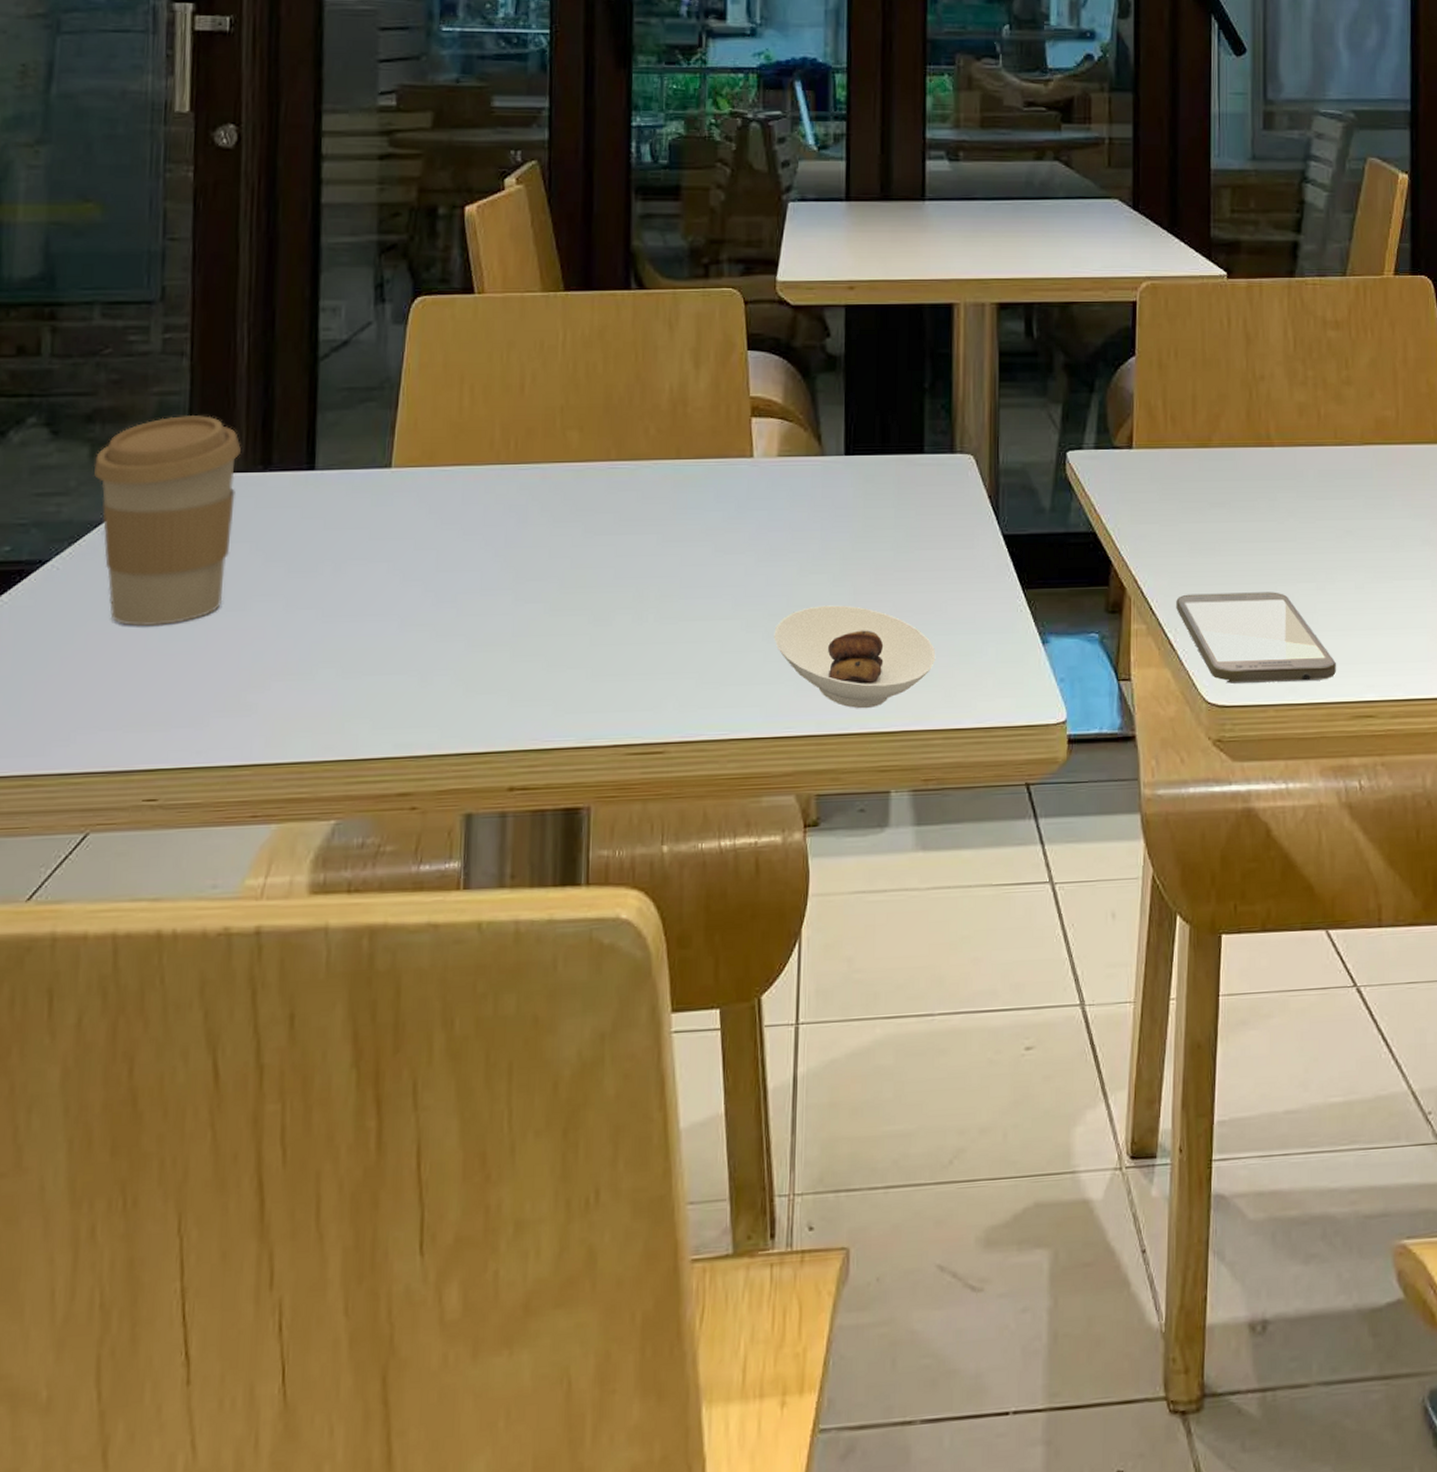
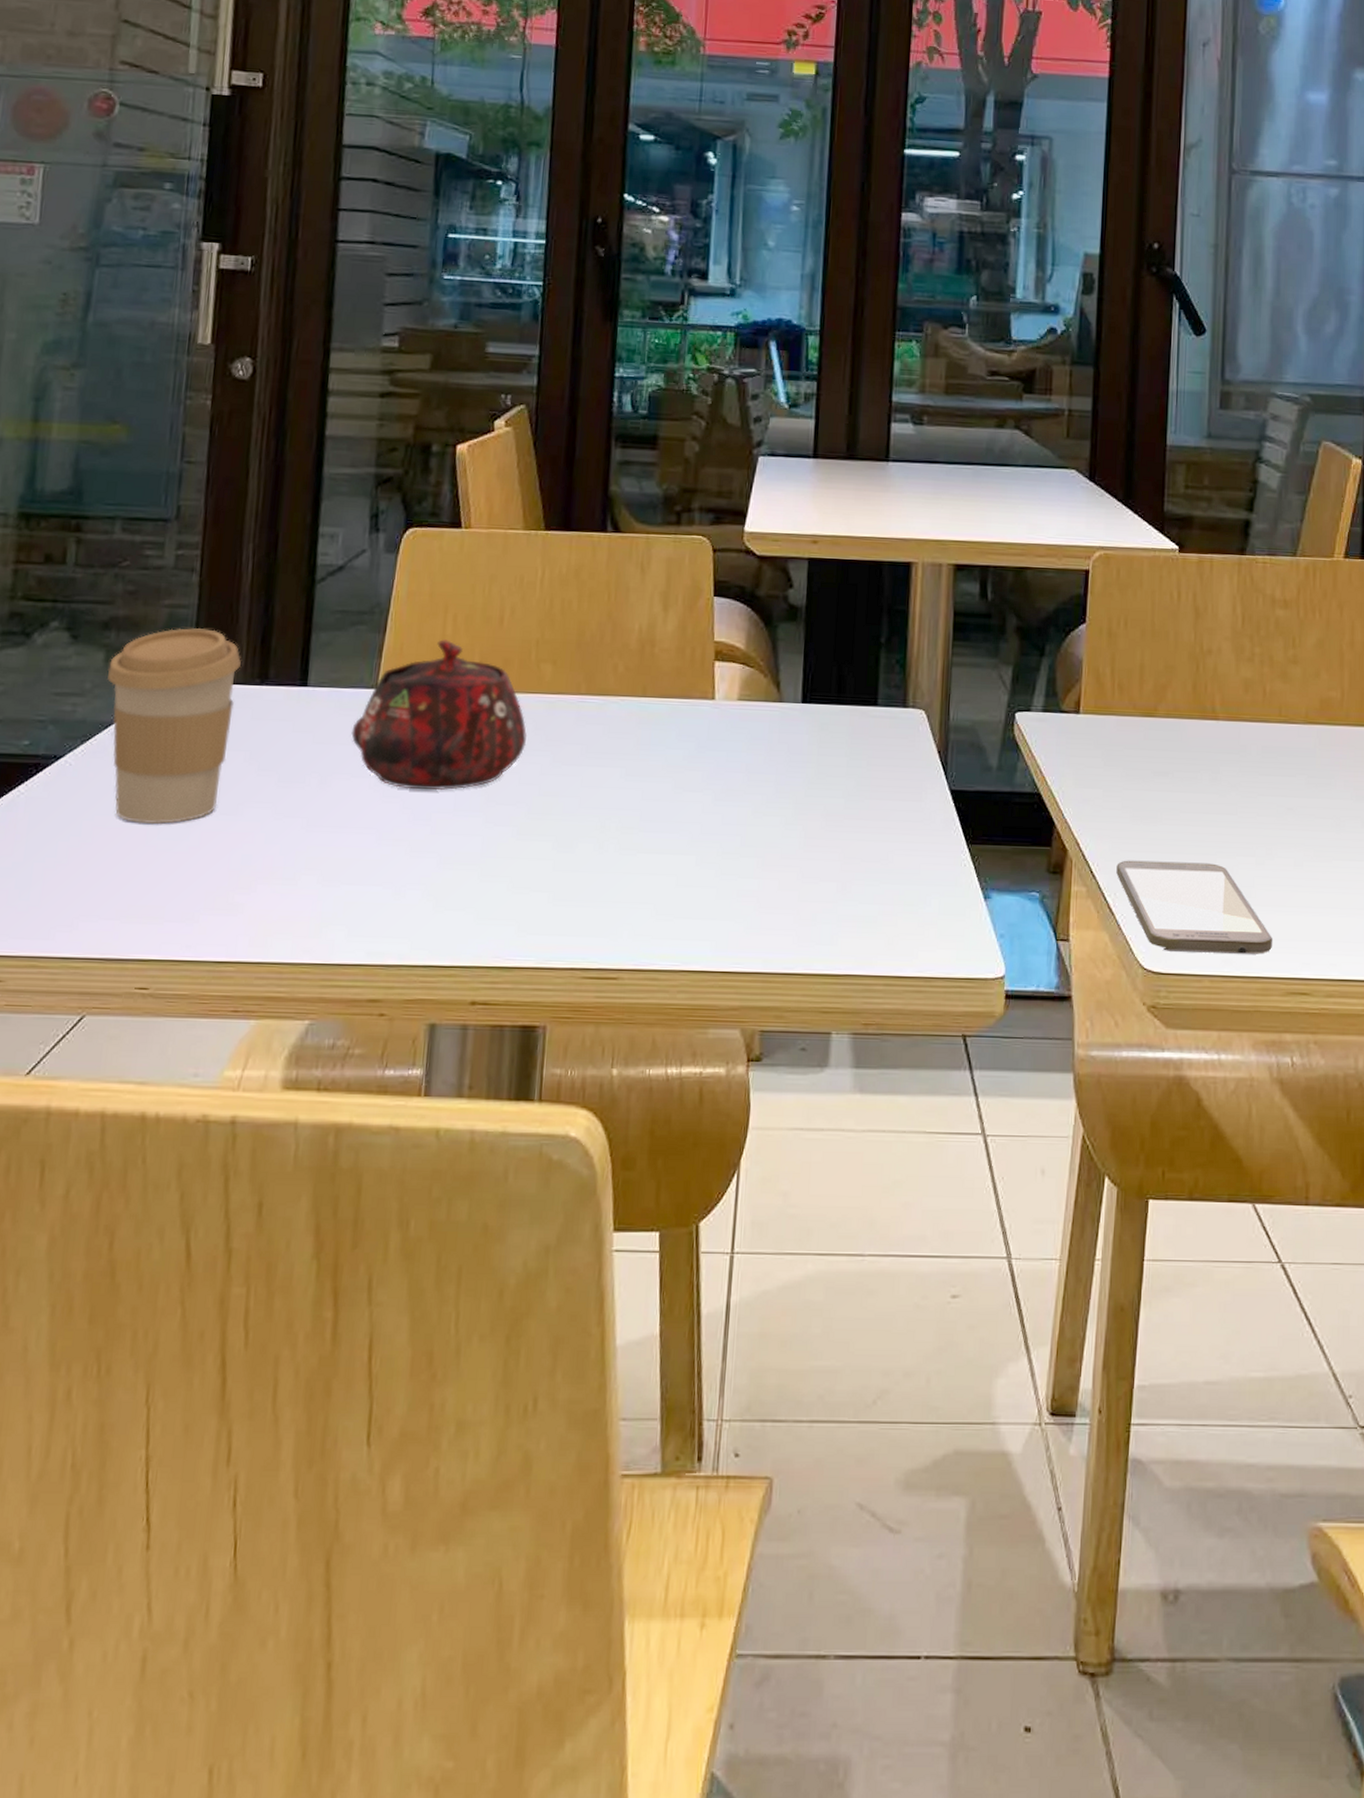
teapot: none [365,412,555,571] -> present [351,639,527,790]
saucer: present [774,605,936,709] -> none [726,847,881,951]

